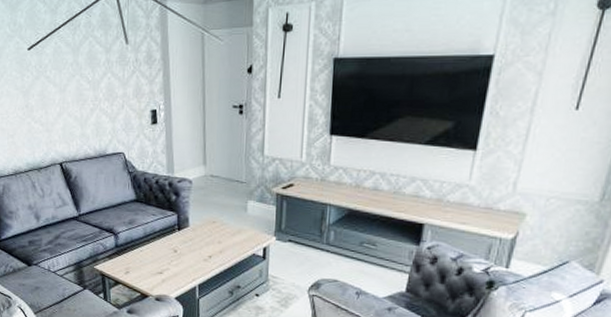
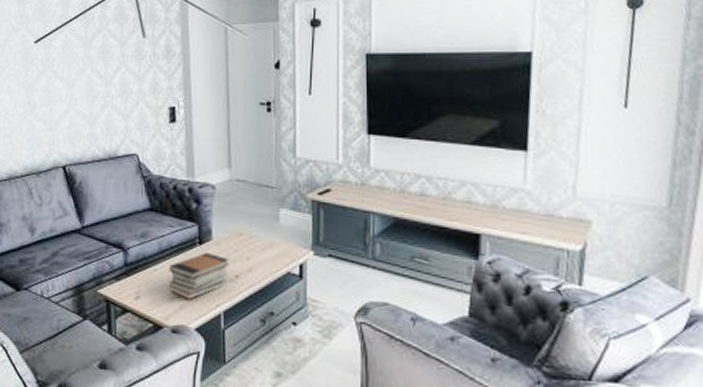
book stack: none [153,236,204,275] -> present [169,252,230,300]

